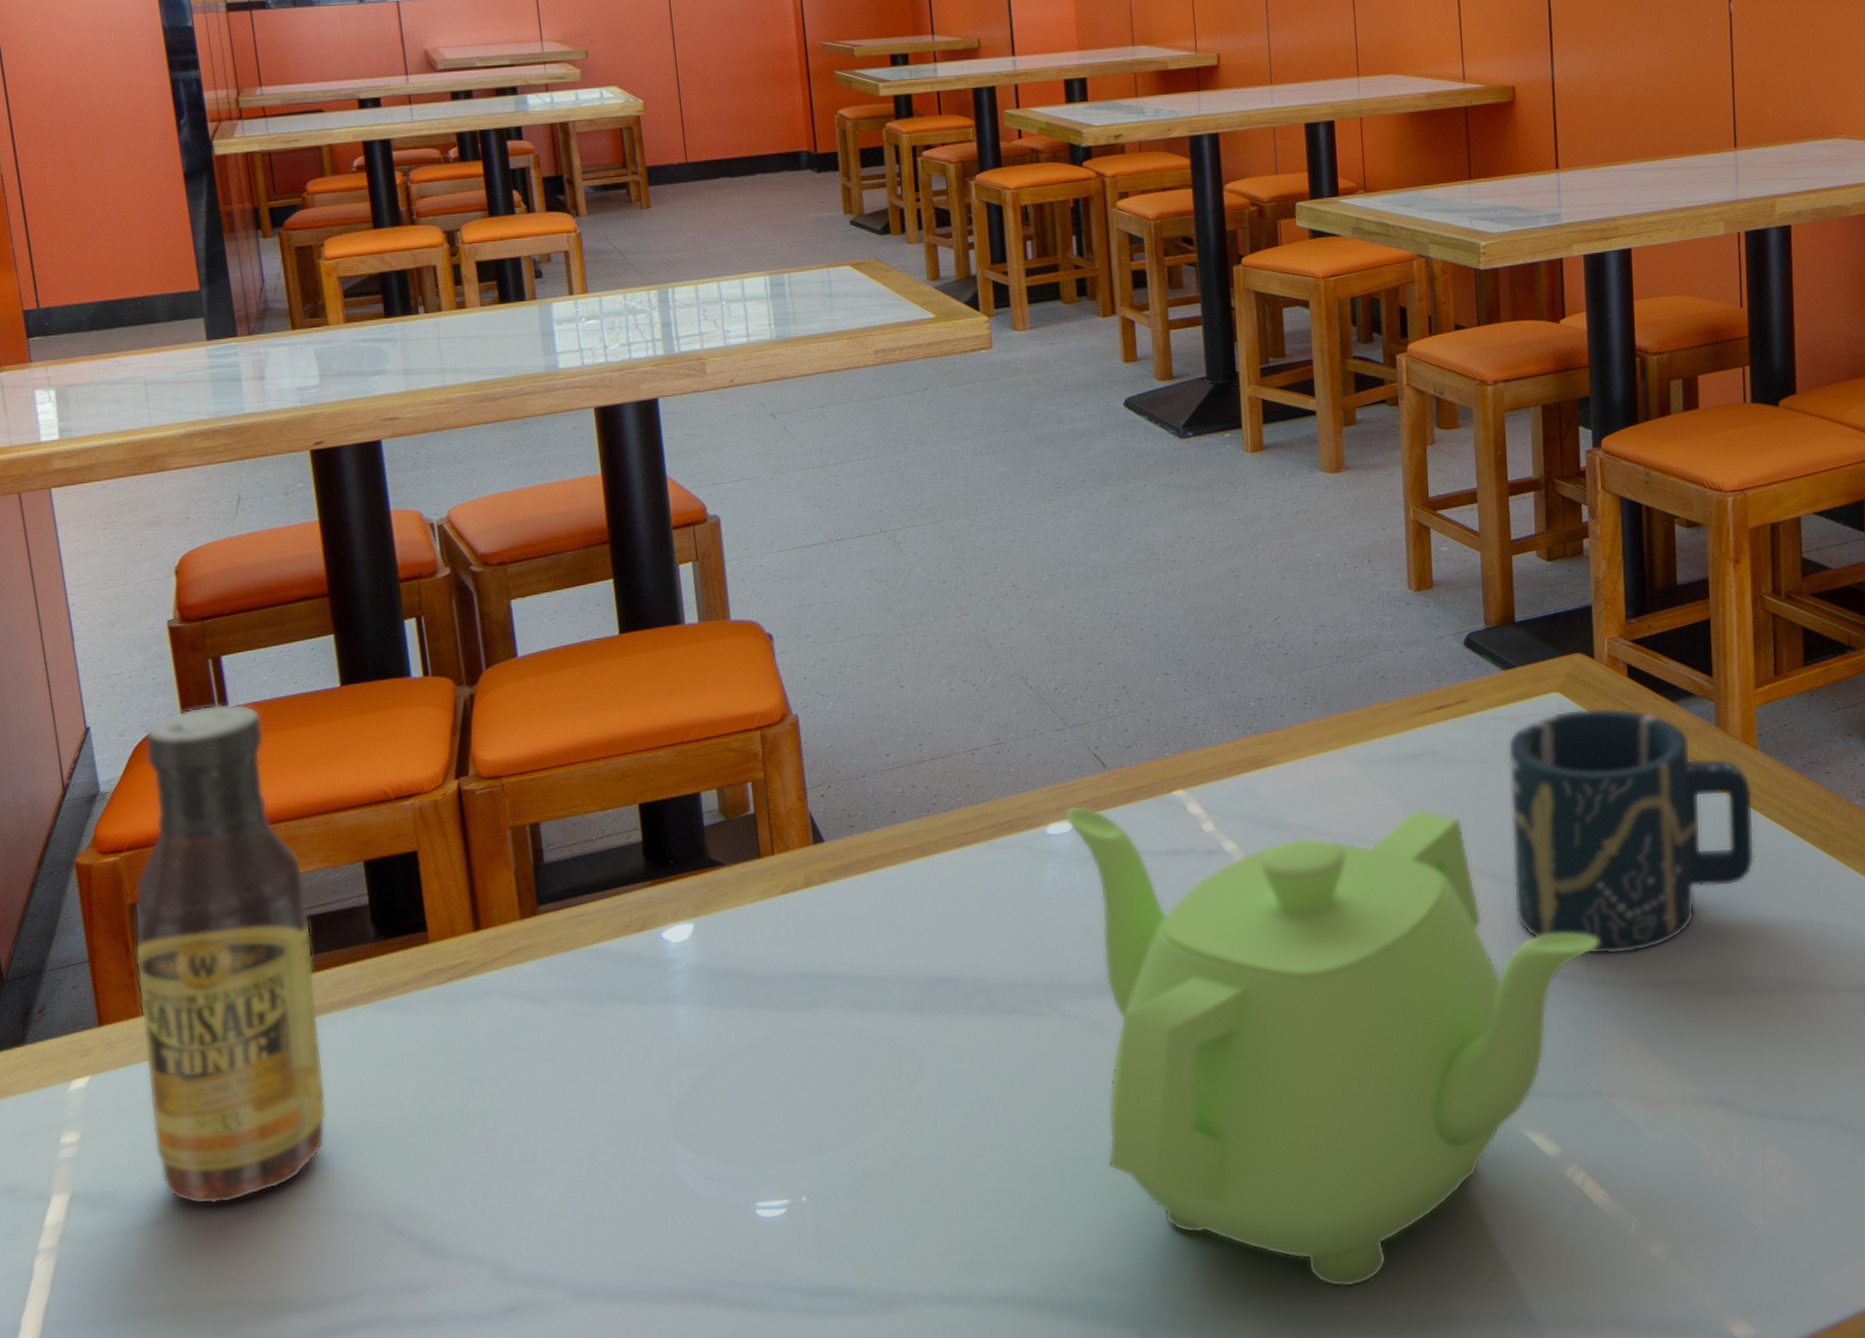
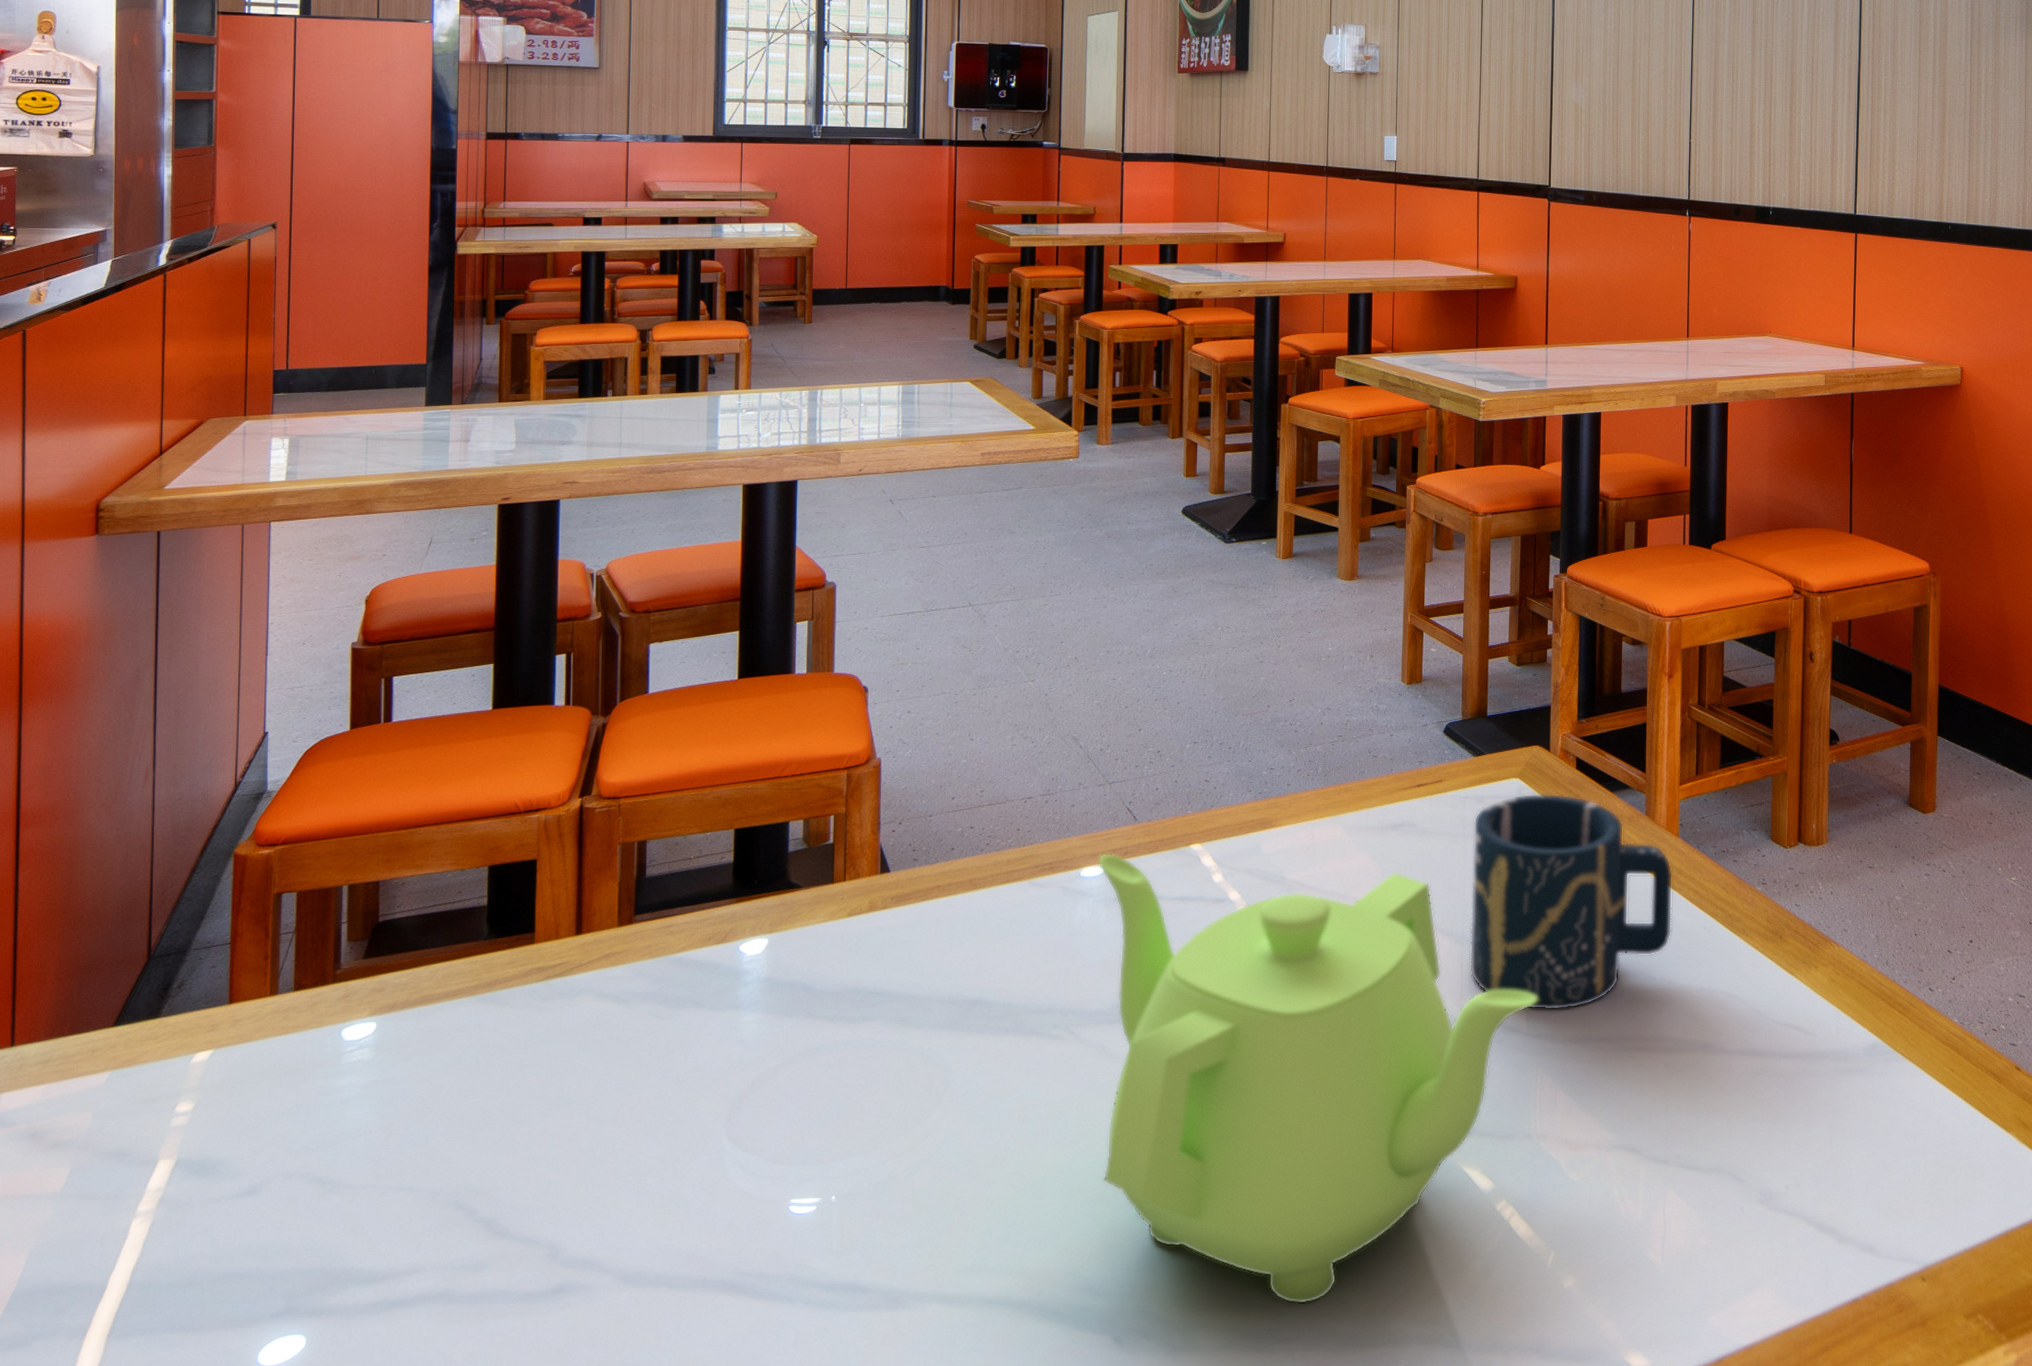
sauce bottle: present [134,704,328,1204] -> none [260,719,434,1176]

